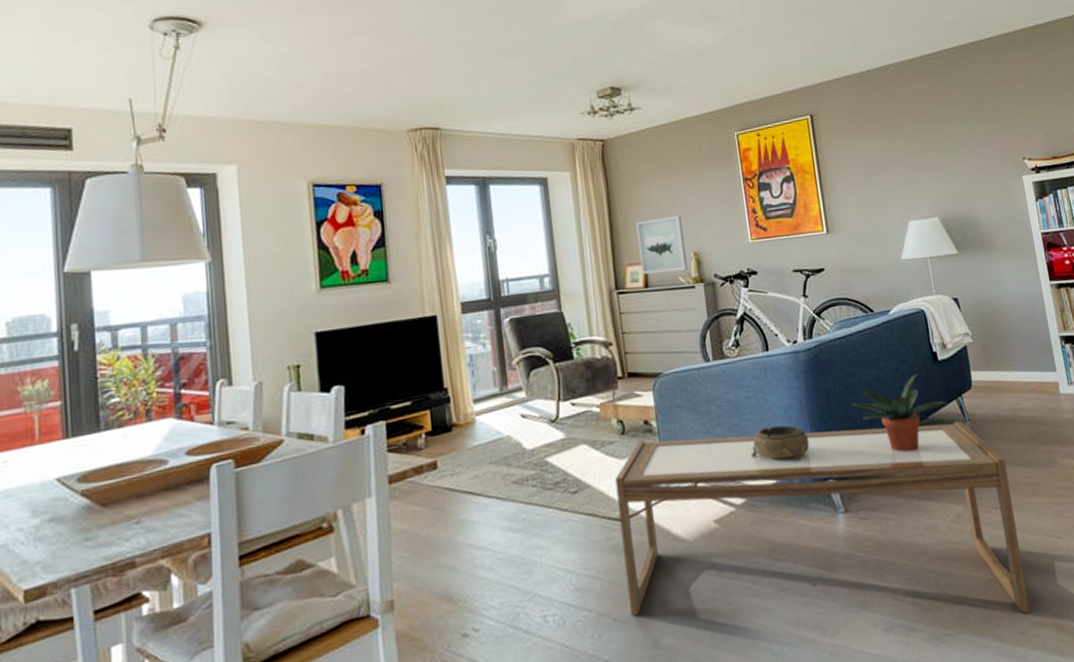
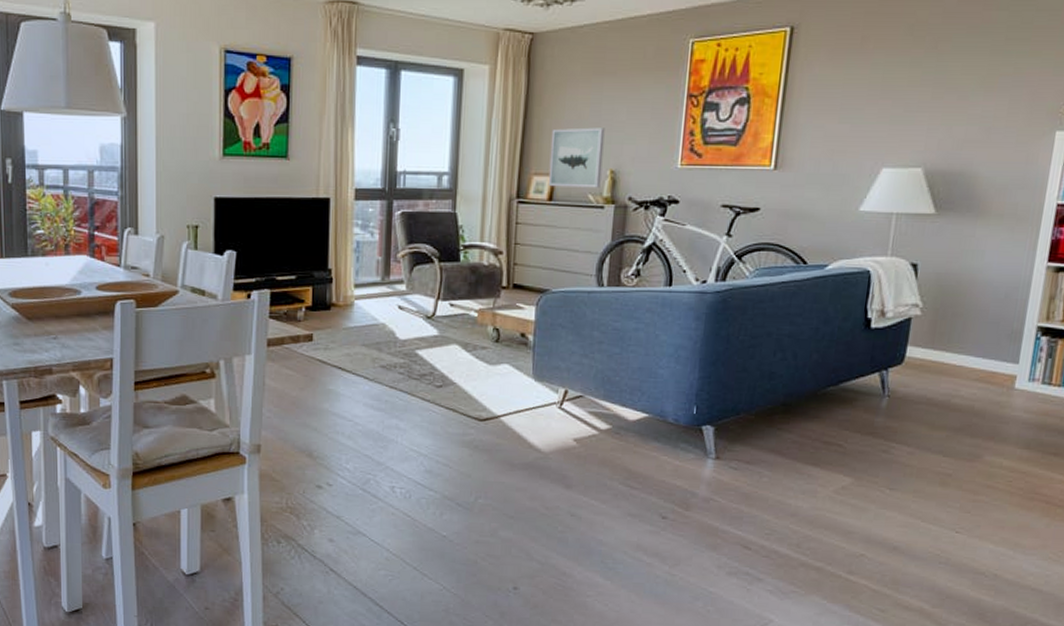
coffee table: present [615,420,1030,616] -> none [474,351,919,594]
decorative bowl: present [751,425,810,461] -> none [627,362,694,401]
potted plant: present [850,373,948,452] -> none [750,337,869,416]

